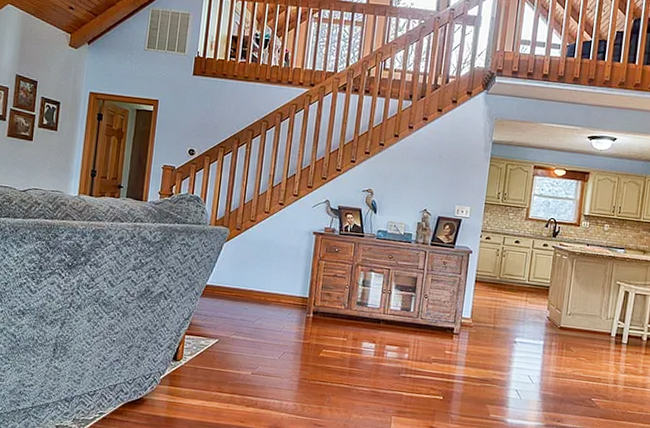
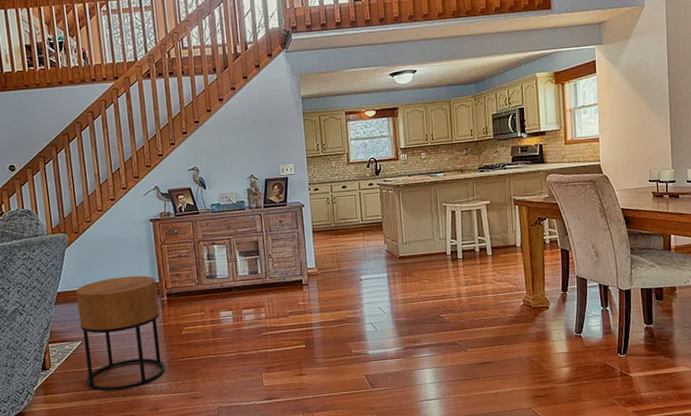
side table: none [213,282,306,400] -> present [75,275,166,392]

